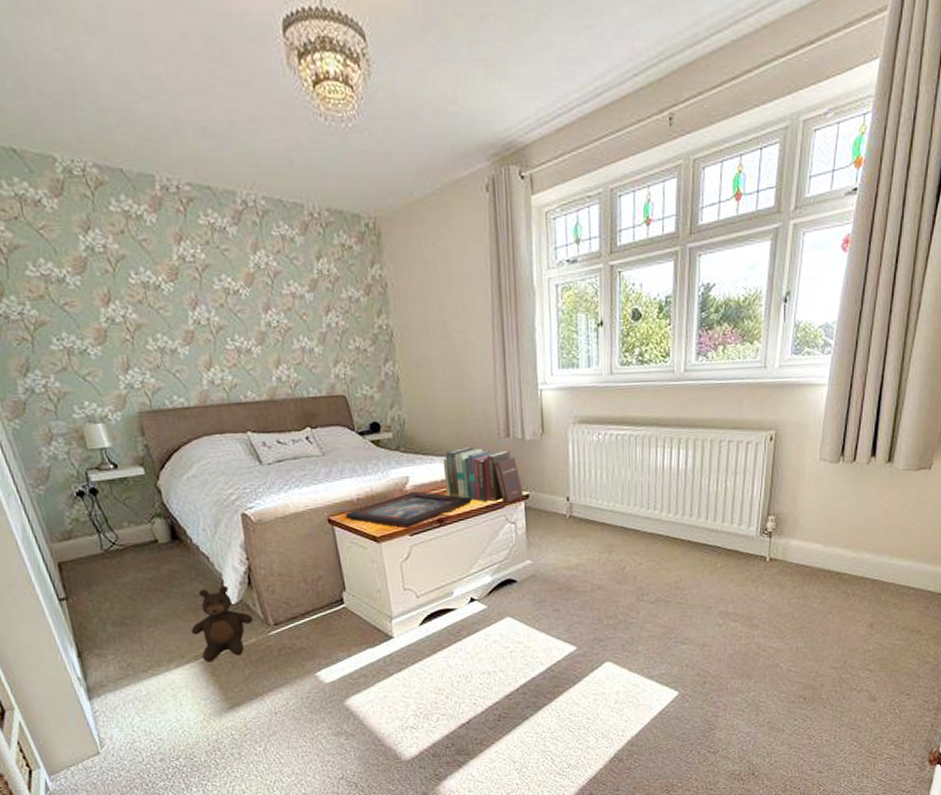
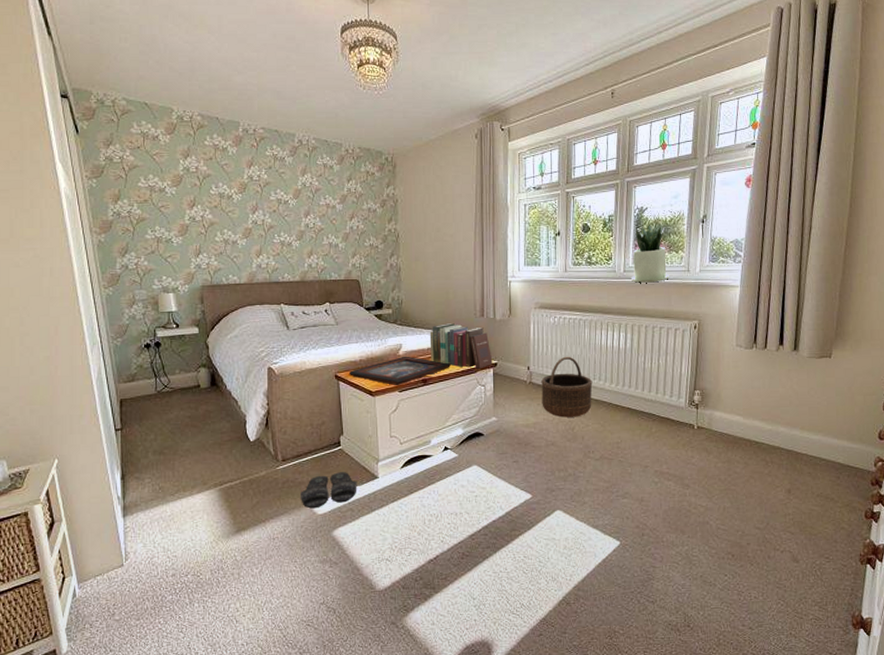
teddy bear: present [191,585,253,662] -> none [215,425,266,490]
slippers: none [301,633,369,677] -> present [301,472,357,509]
basket: none [584,481,646,556] -> present [541,356,593,418]
planter: none [693,307,743,385] -> present [630,225,670,283]

